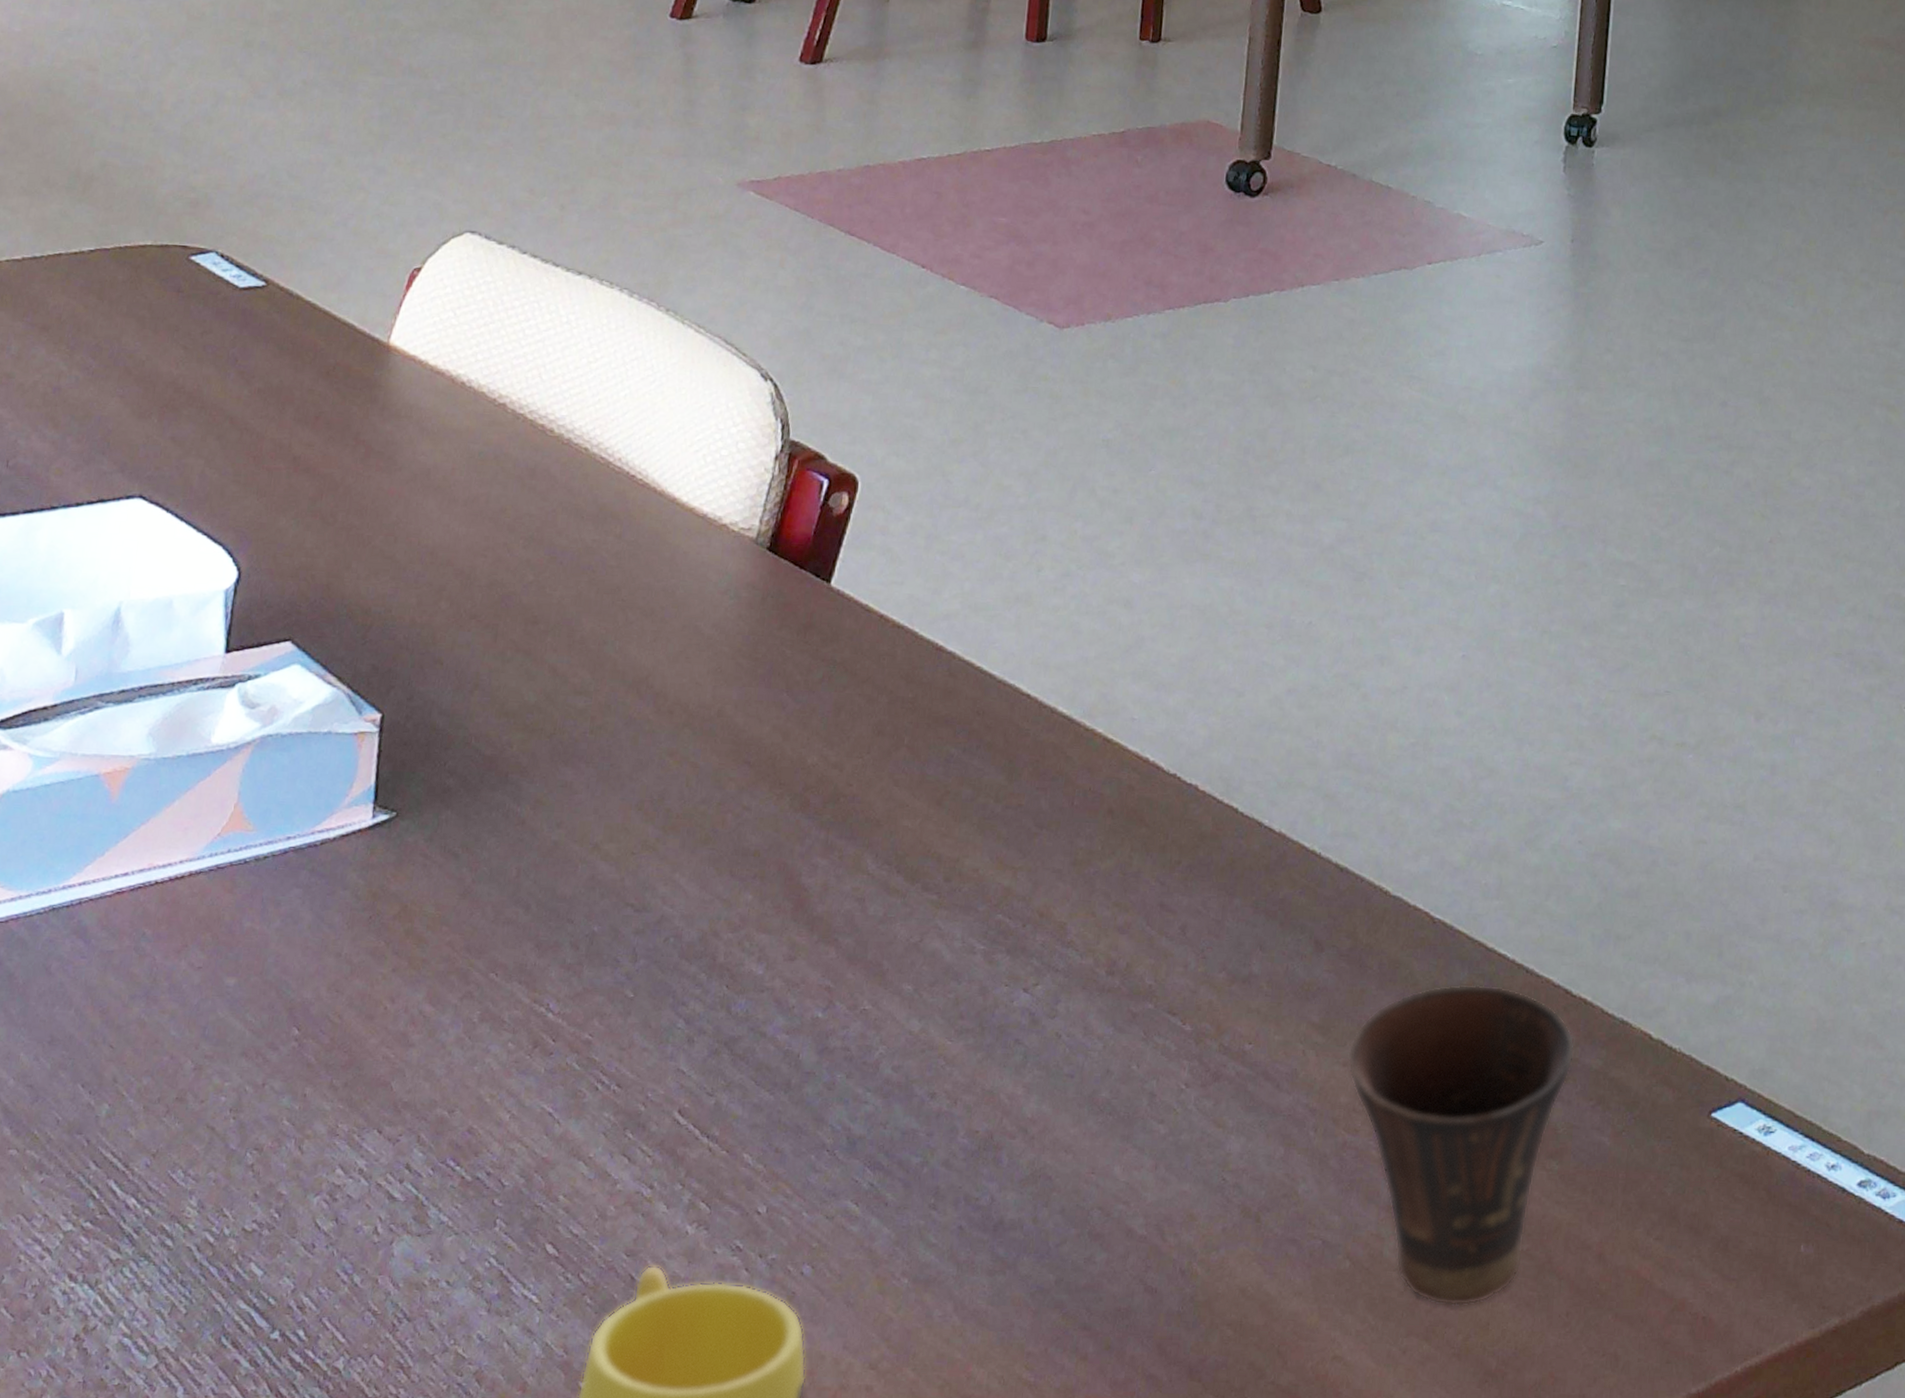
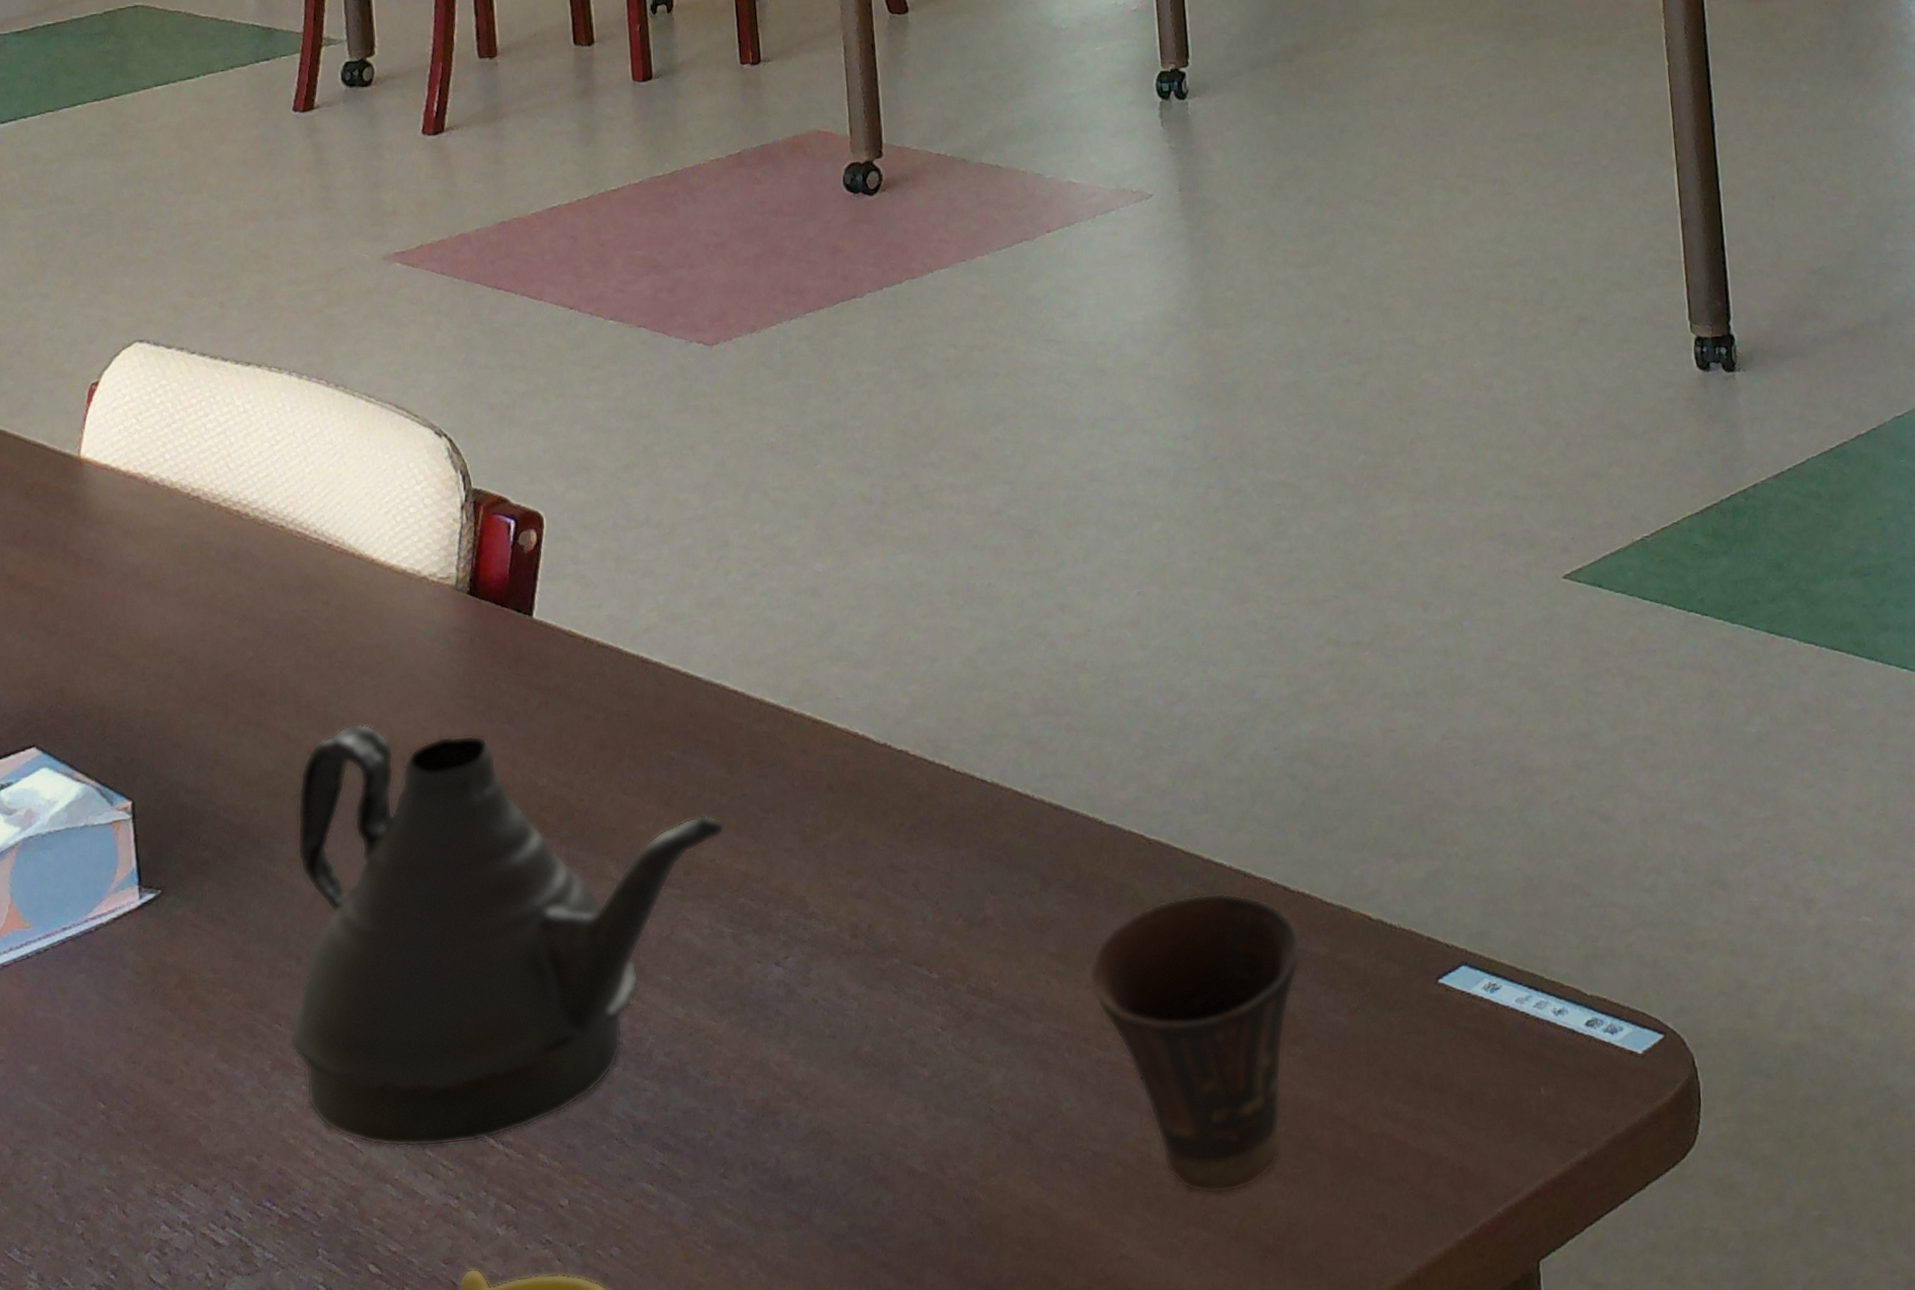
teapot: none [503,667,994,1131] -> present [289,723,725,1148]

